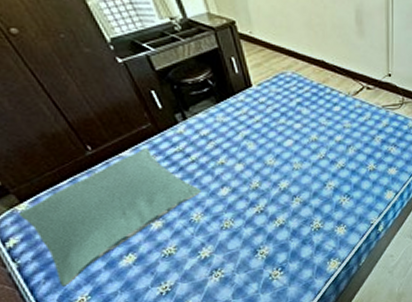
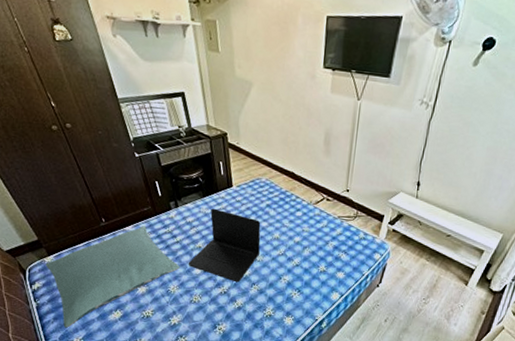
laptop: none [210,115,296,198] -> present [188,208,261,283]

